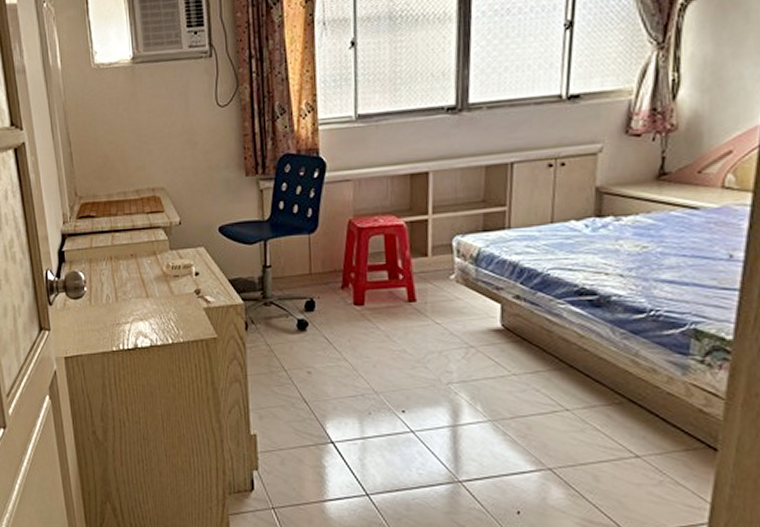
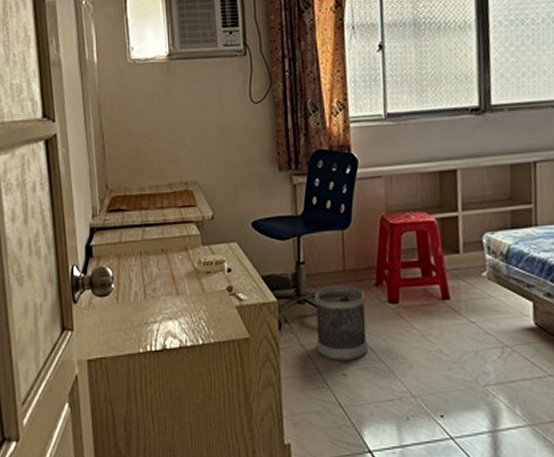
wastebasket: none [281,288,332,359] -> present [314,285,368,360]

